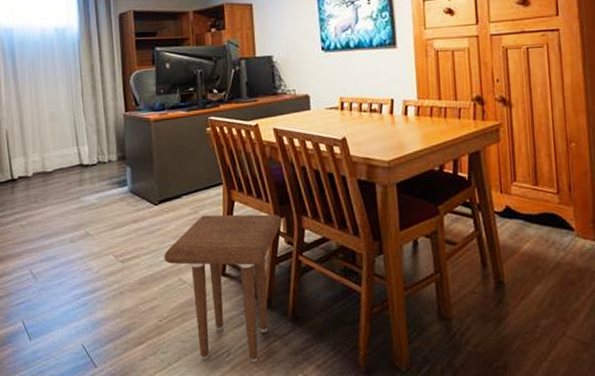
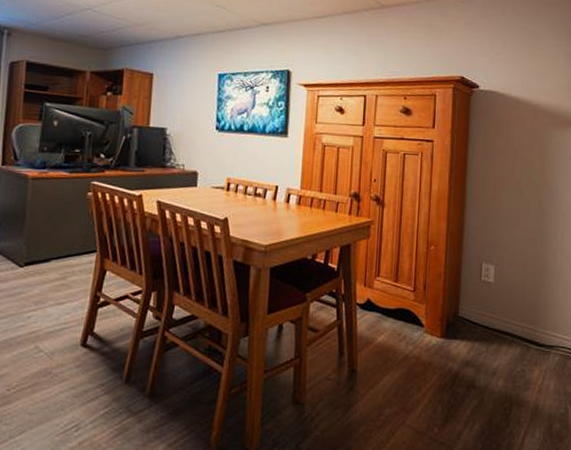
side table: present [164,214,282,363] -> none [22,282,153,439]

